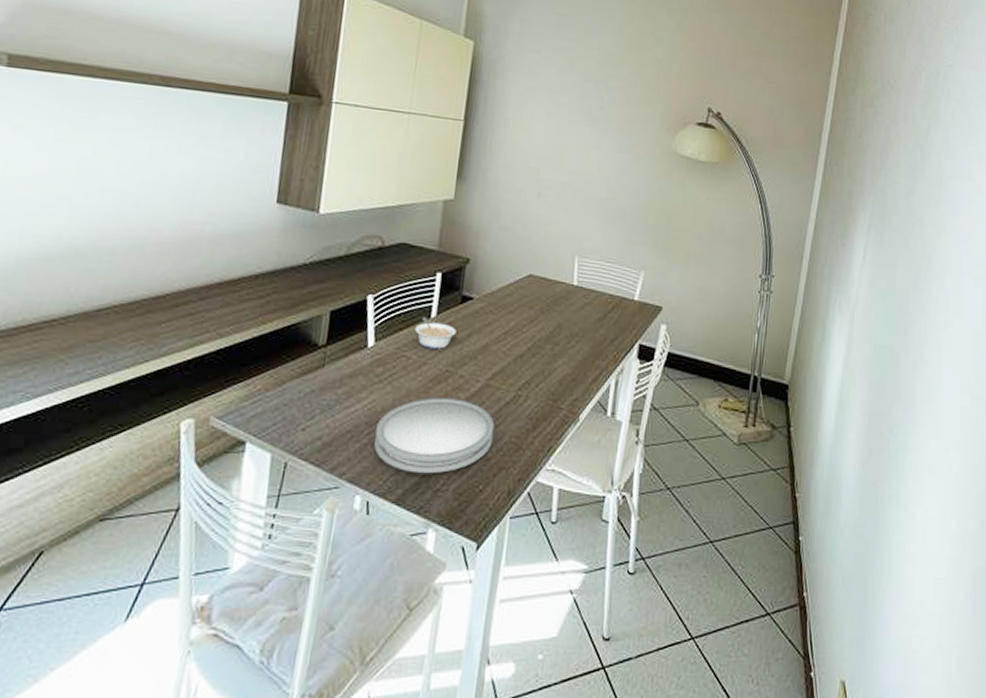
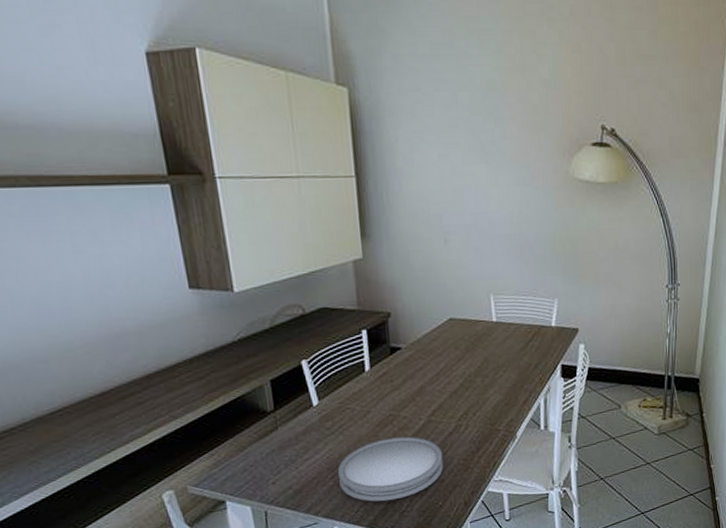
legume: present [414,317,457,349] -> none [352,372,392,399]

